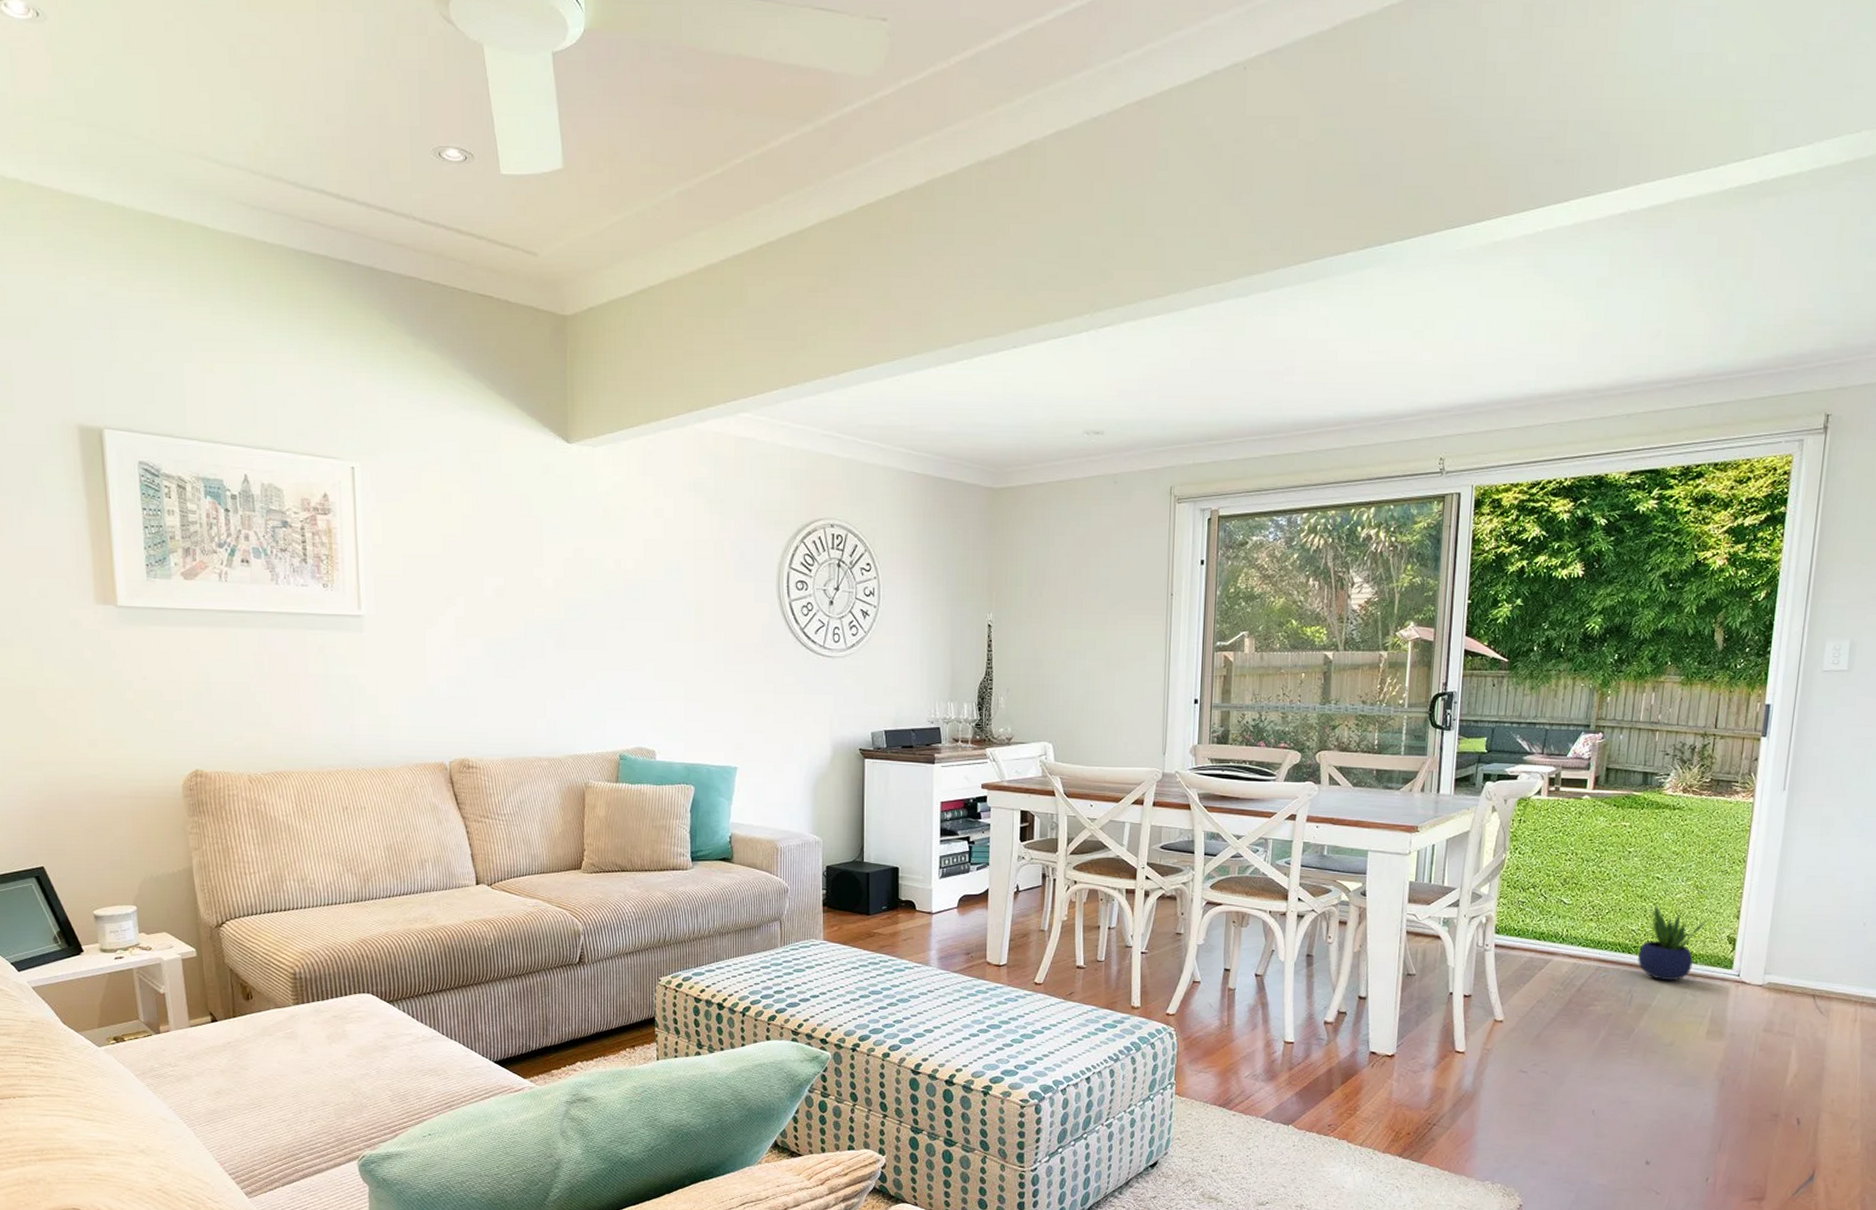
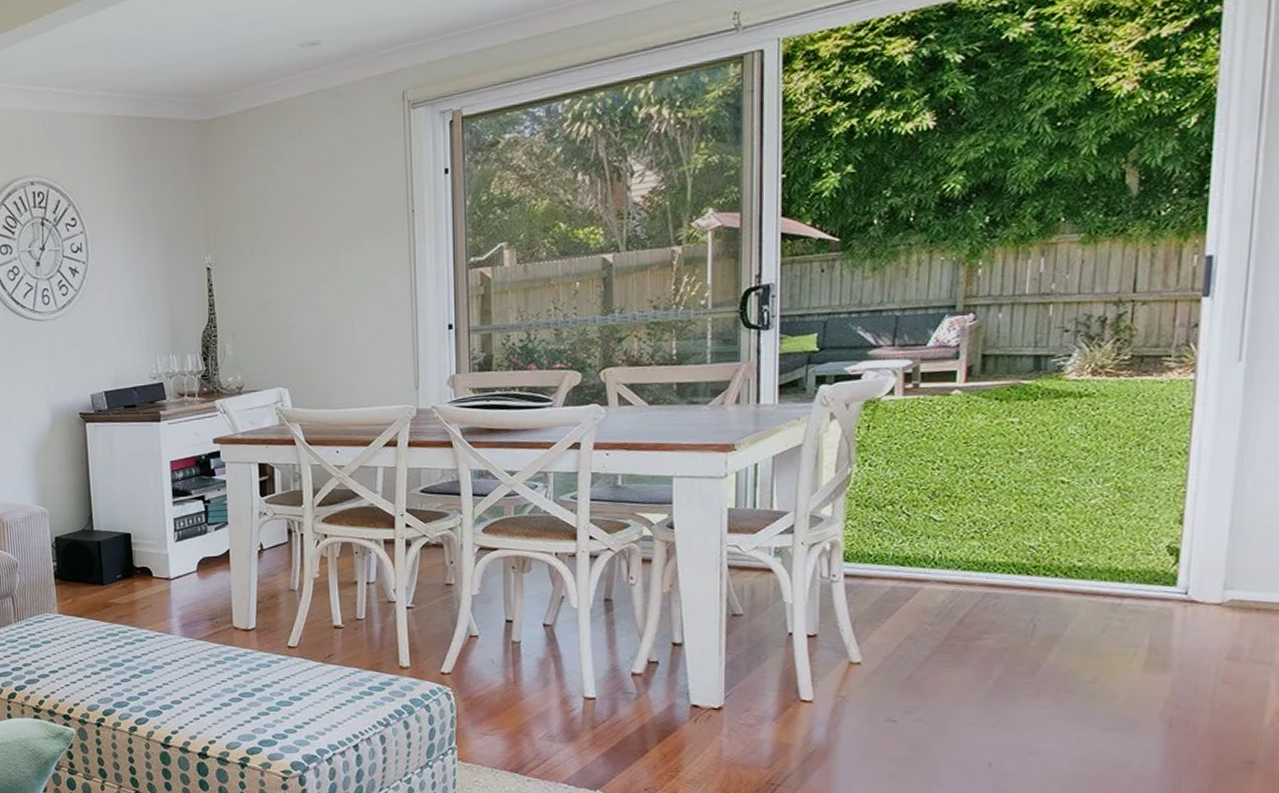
potted plant: present [1637,900,1707,981] -> none [1039,508,1136,605]

